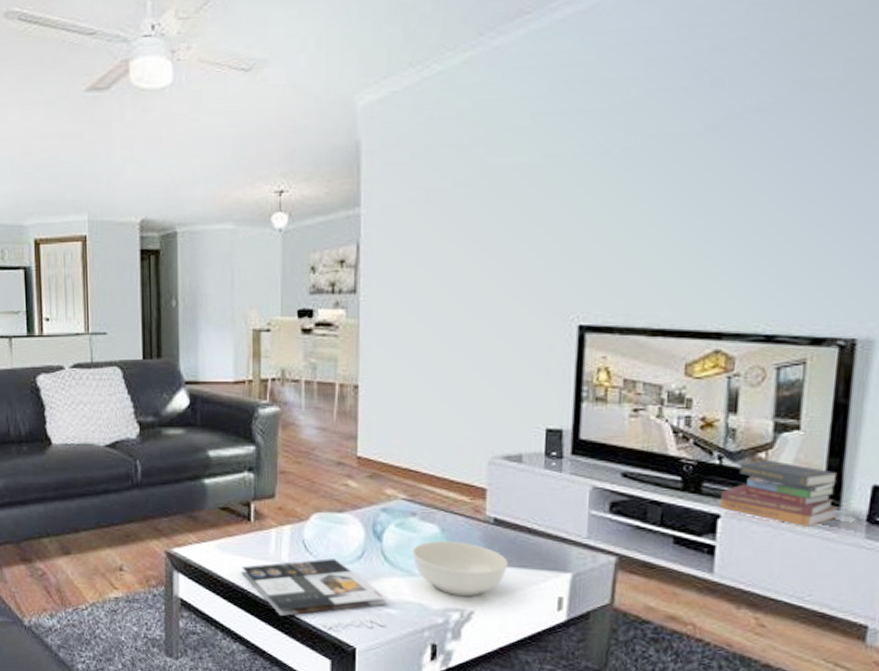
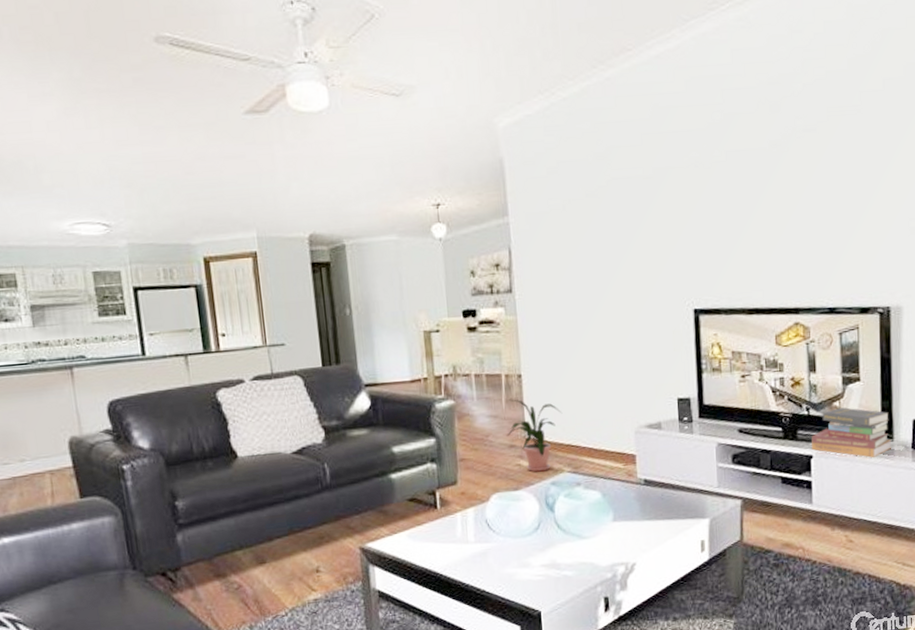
magazine: present [242,557,388,632] -> none [433,532,565,600]
house plant: none [335,411,402,495] -> present [507,399,563,472]
bowl: present [412,541,508,597] -> none [580,503,659,552]

